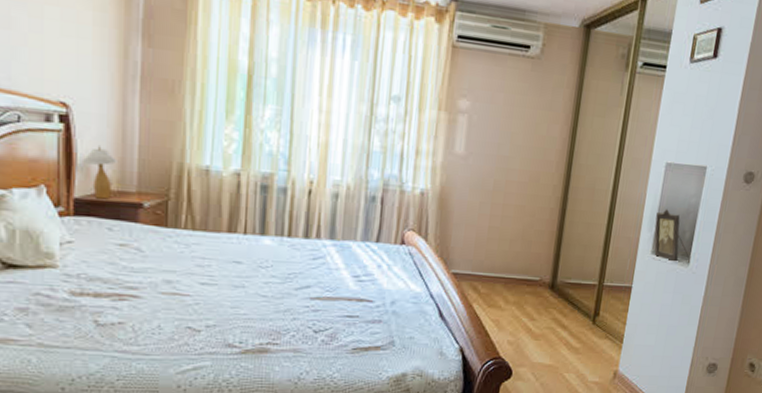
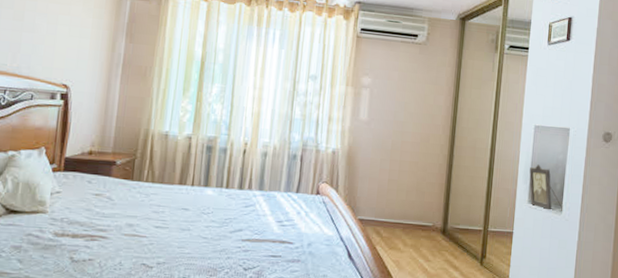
table lamp: present [81,146,119,201] -> none [73,117,101,159]

